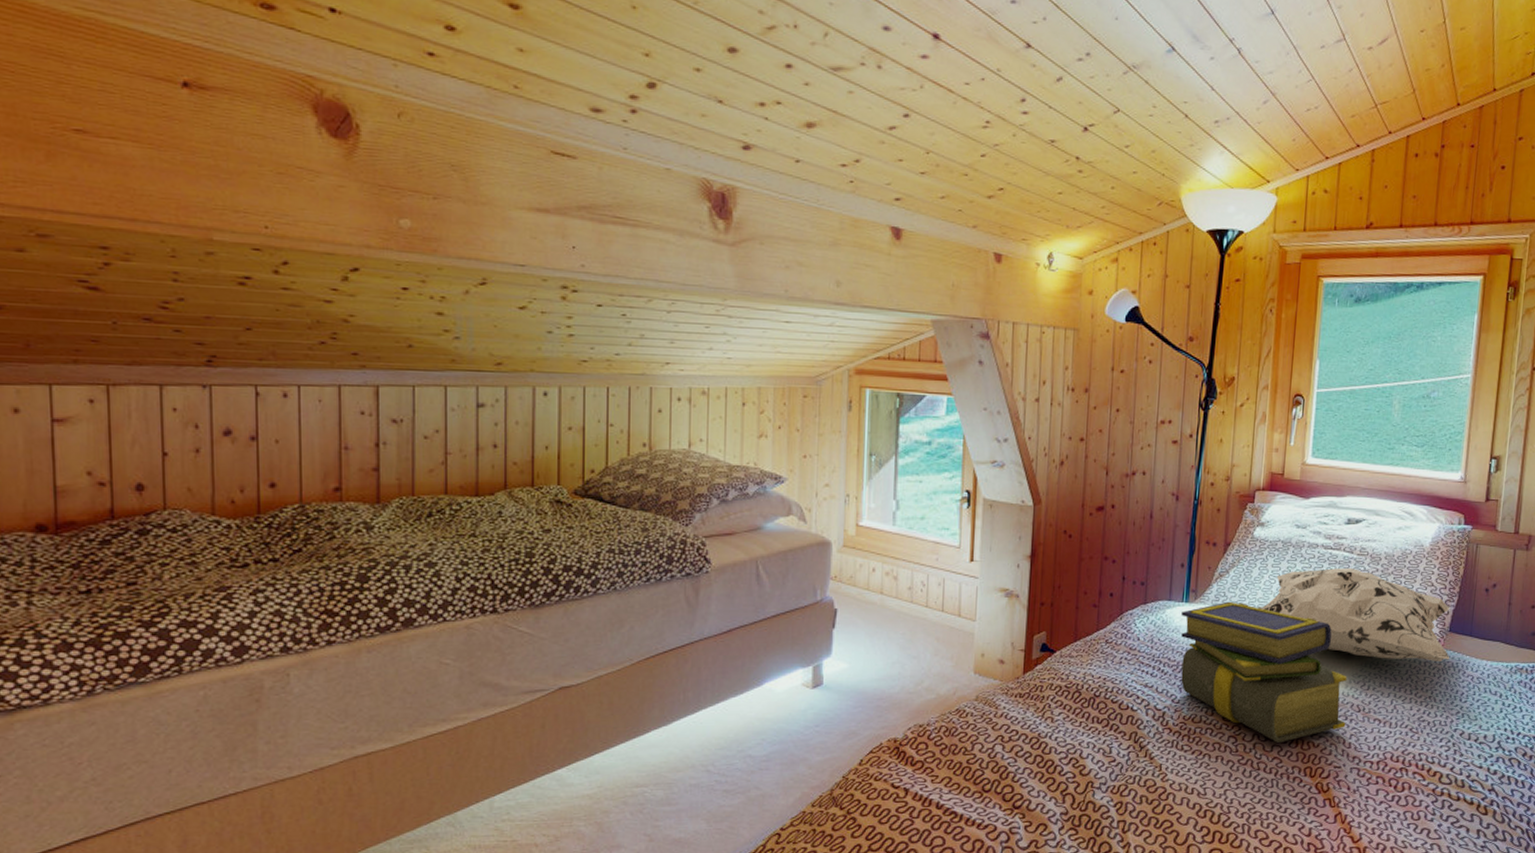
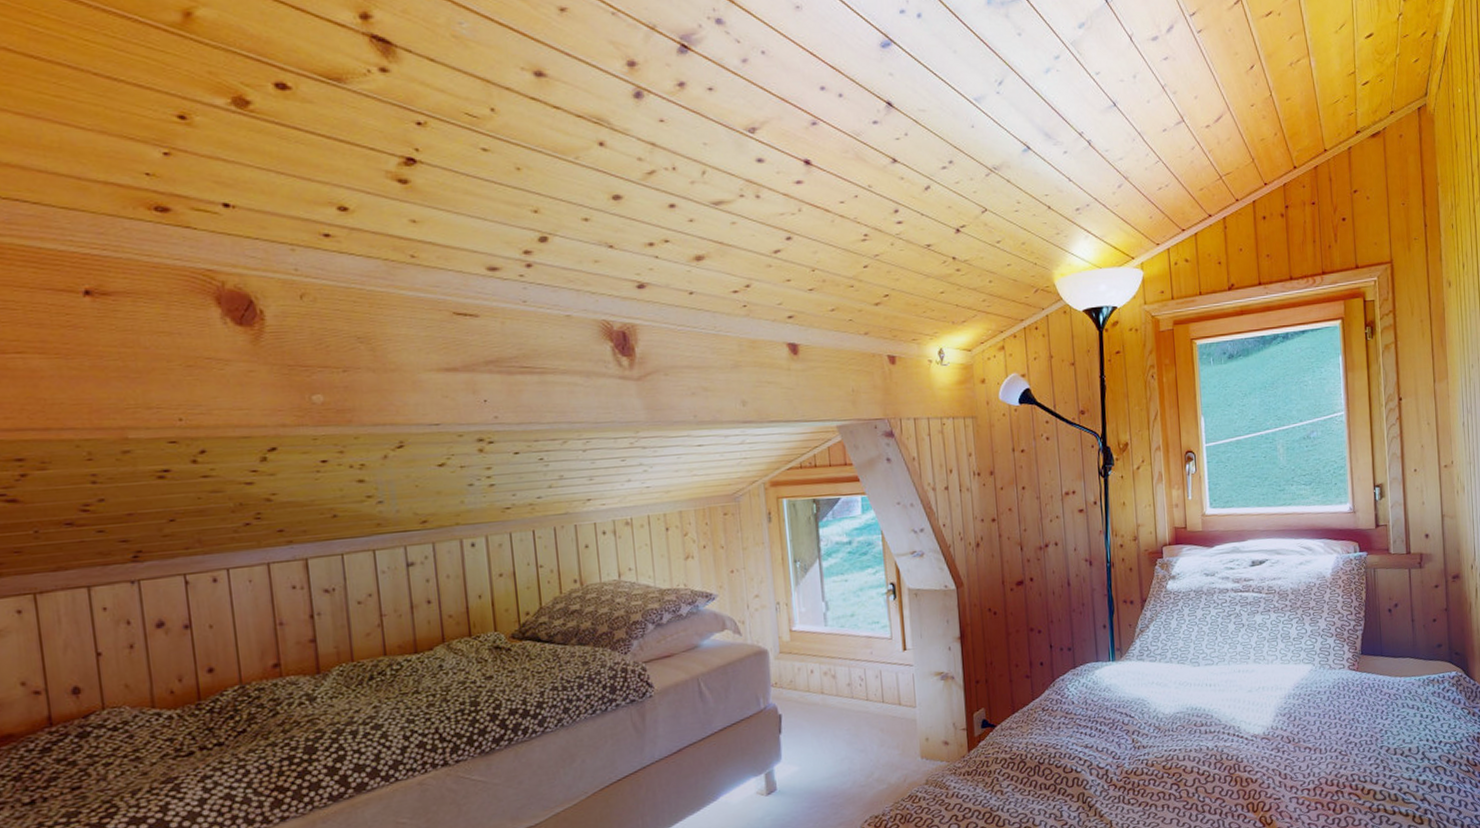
stack of books: present [1181,601,1348,743] -> none [1110,654,1279,784]
decorative pillow: present [1253,568,1449,663] -> none [1176,607,1365,690]

